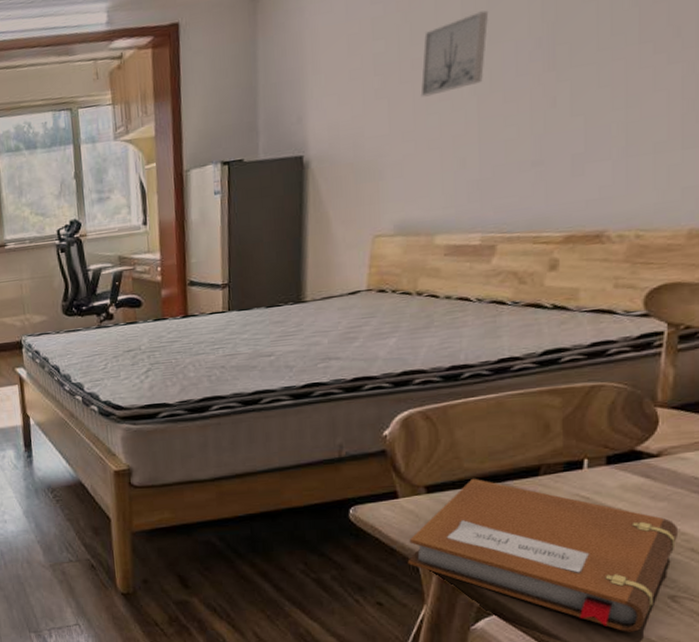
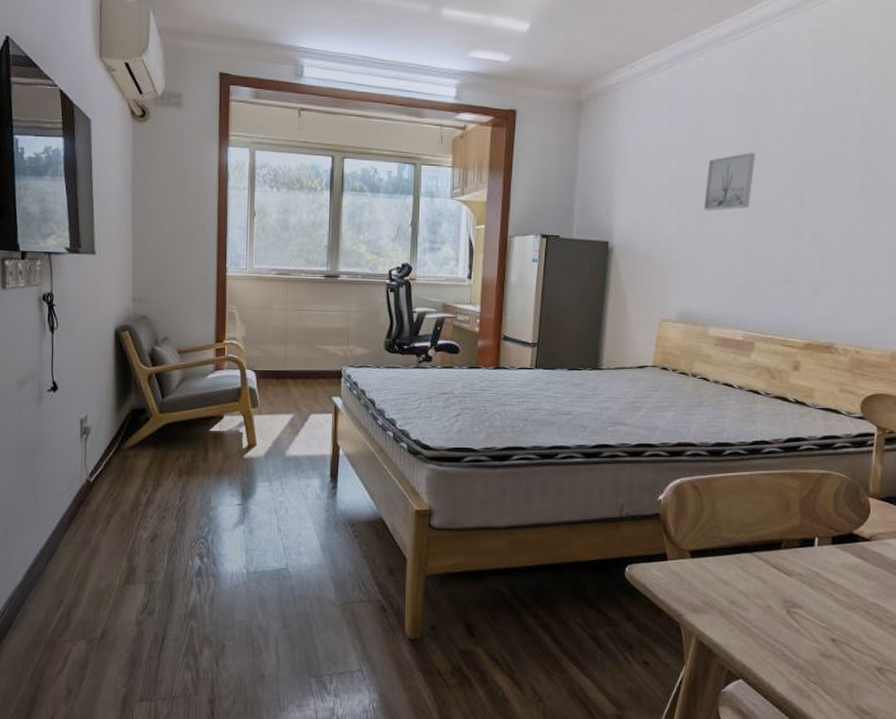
notebook: present [407,478,679,632] -> none [672,547,884,701]

